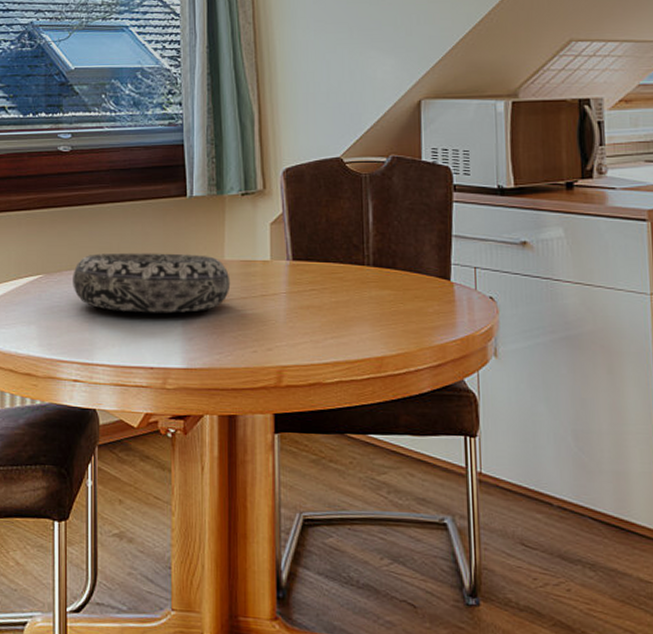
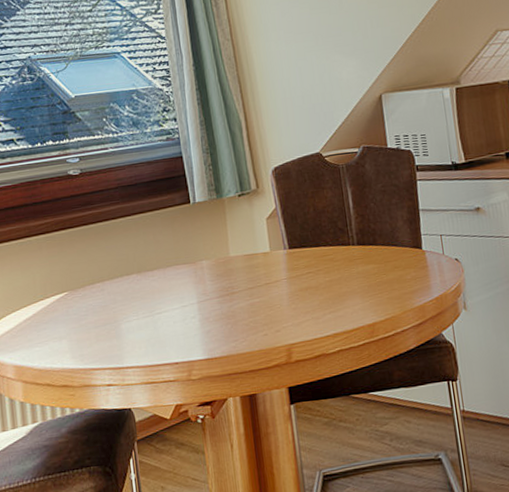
decorative bowl: present [73,252,231,313] -> none [95,254,238,316]

